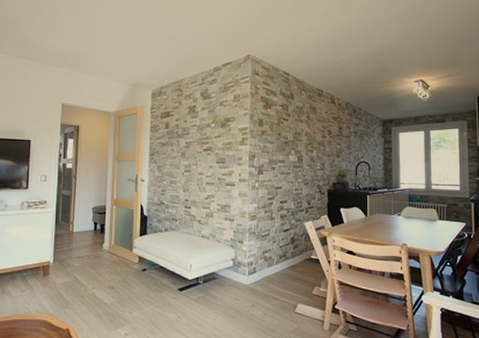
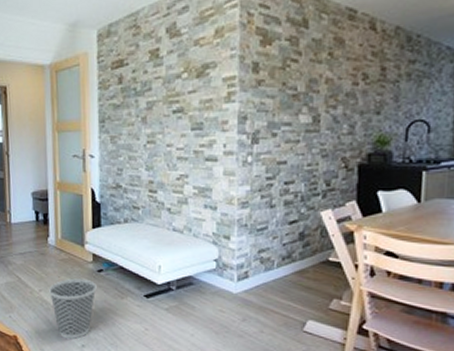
wastebasket: none [101,277,141,330] -> present [49,278,97,340]

